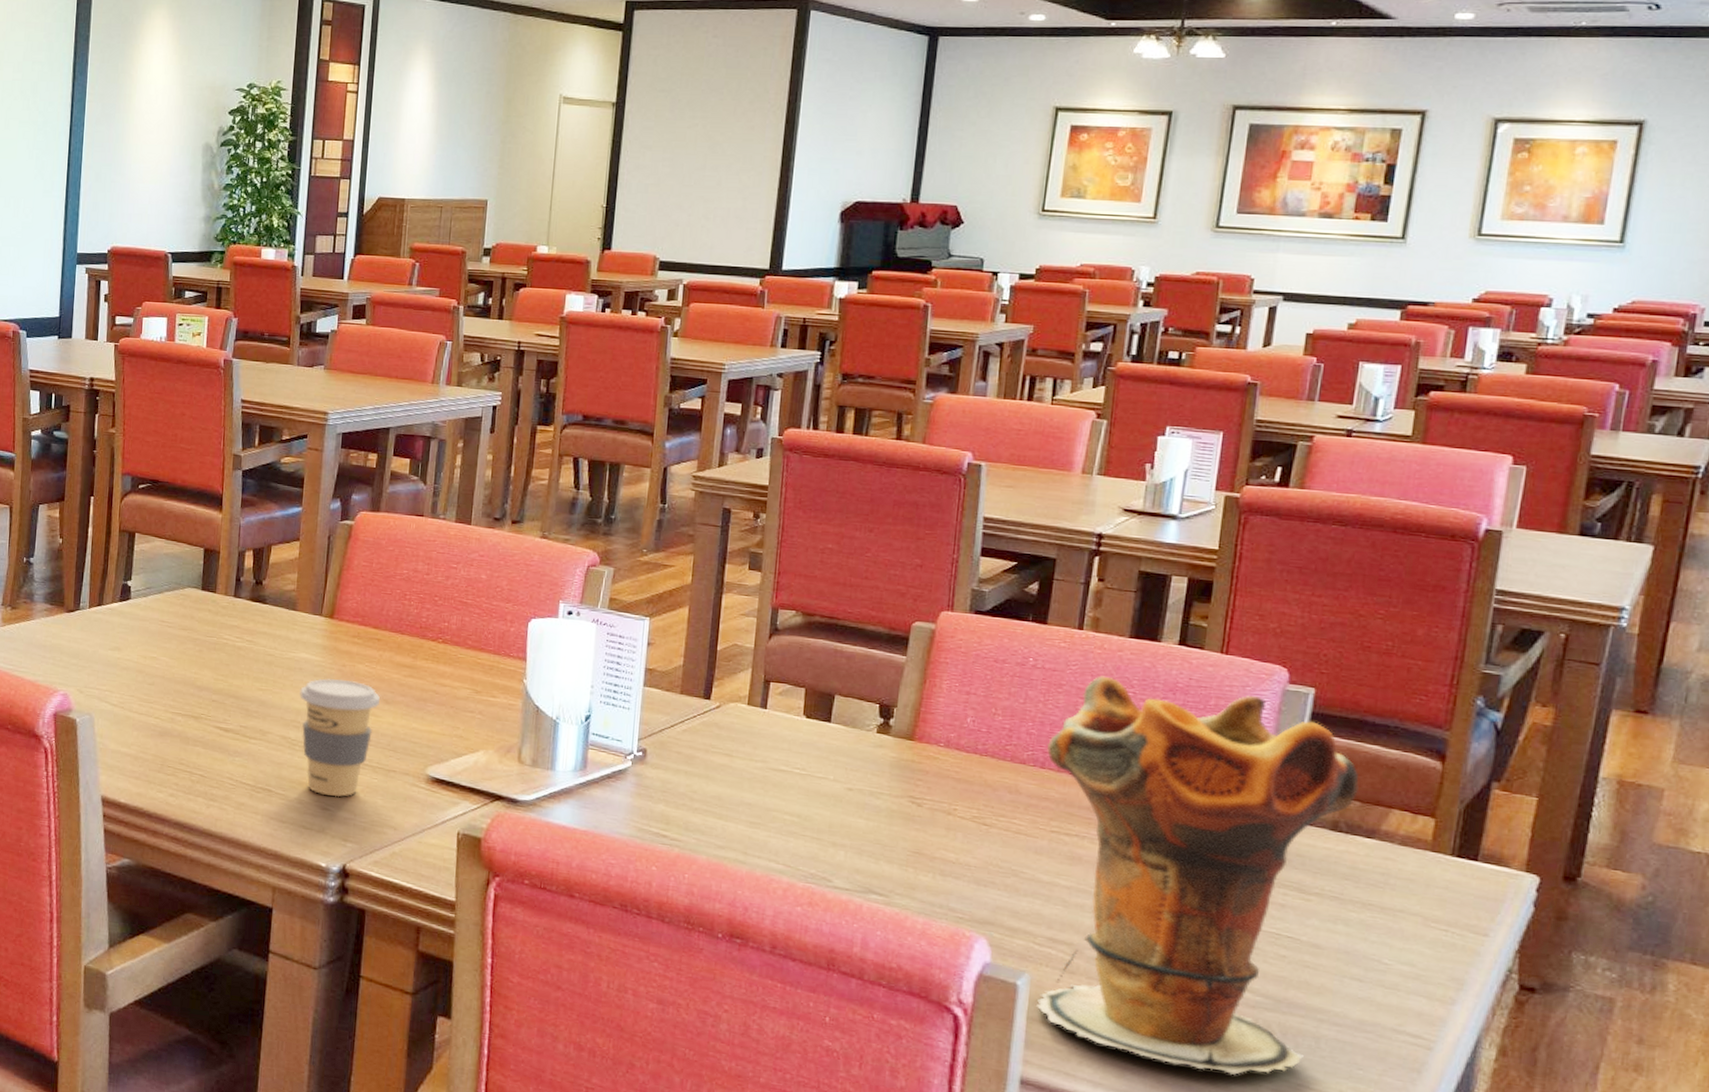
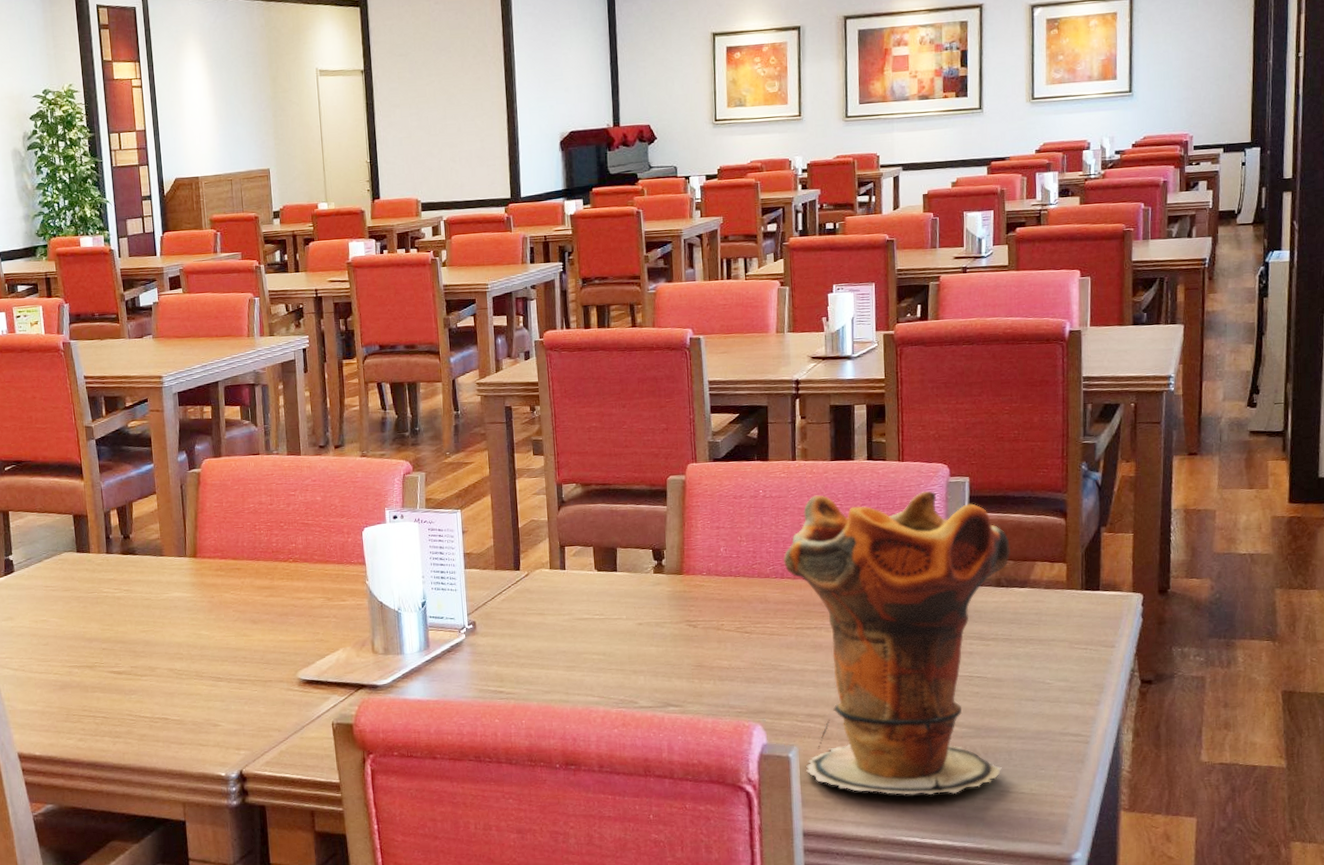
coffee cup: present [300,678,380,798] -> none [178,608,248,713]

